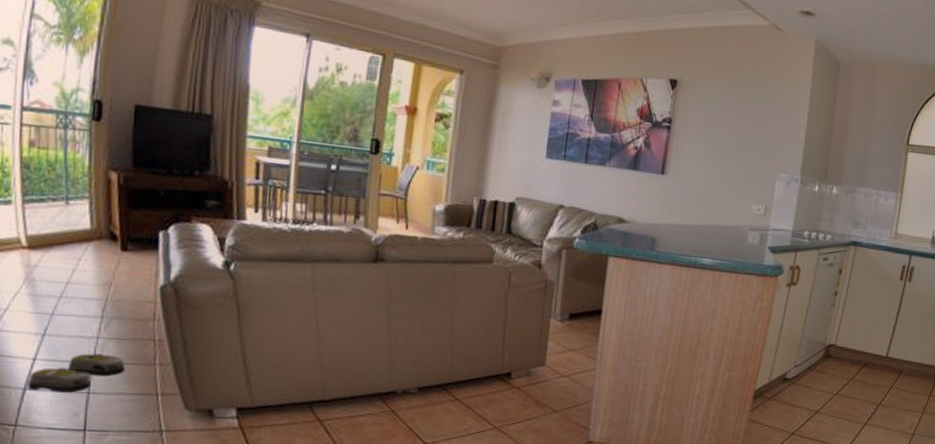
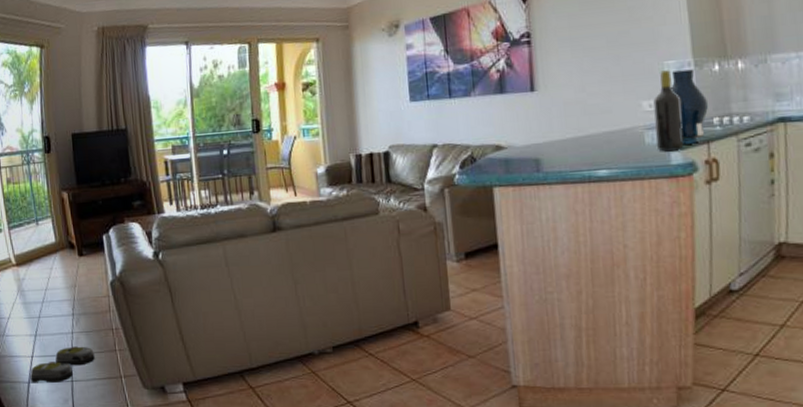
bottle: none [755,181,784,254] -> present [653,70,684,152]
vase: none [776,183,804,250] -> present [671,69,709,144]

